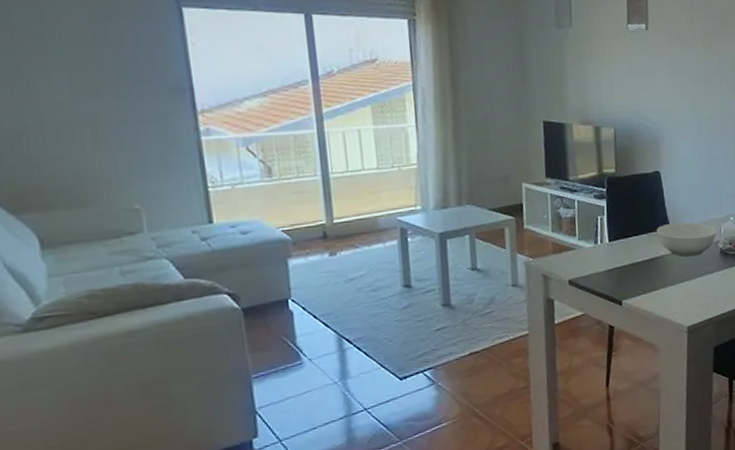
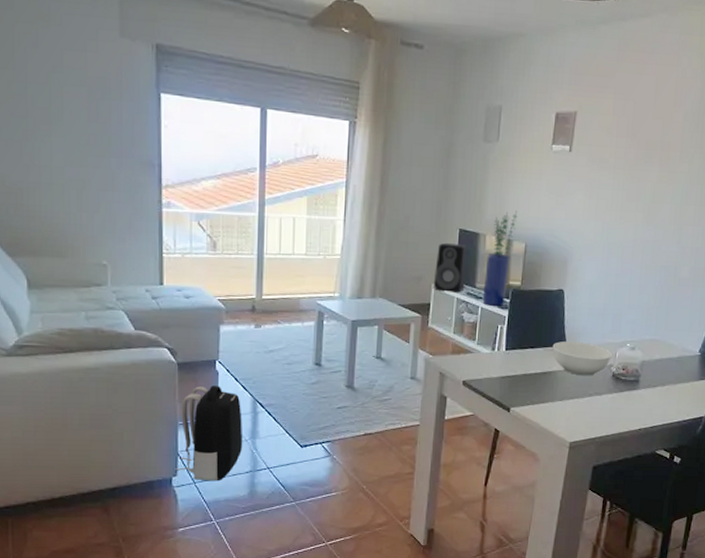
backpack: none [253,327,333,438] -> present [174,385,243,480]
speaker: none [523,137,559,189] -> present [433,242,468,293]
vase: none [576,96,602,198] -> present [482,211,518,306]

